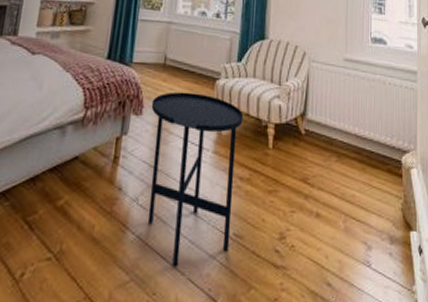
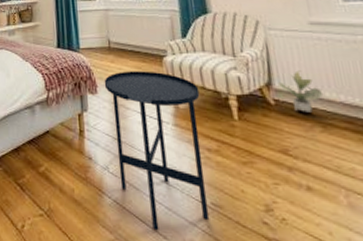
potted plant: none [310,103,344,143] -> present [277,70,324,113]

